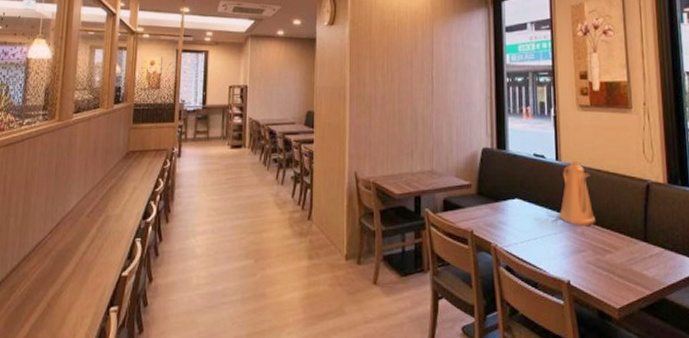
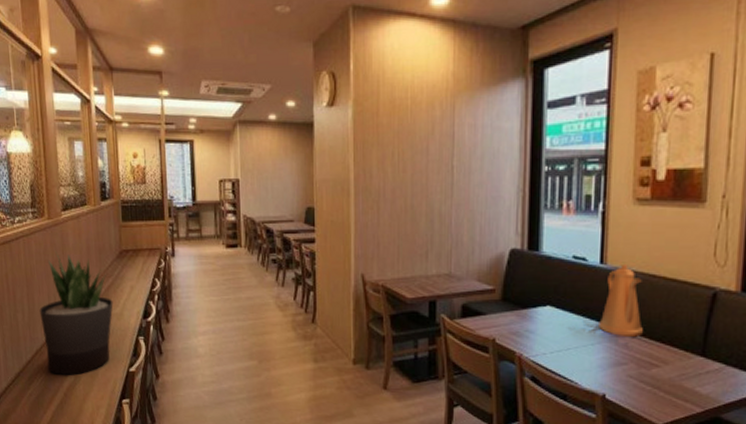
planter: none [33,153,114,282] -> present [39,252,113,375]

